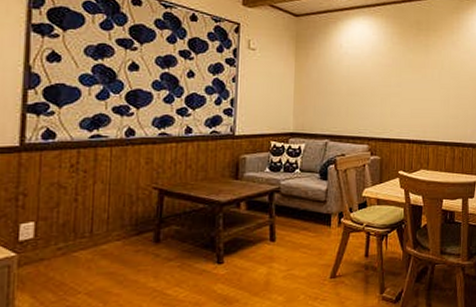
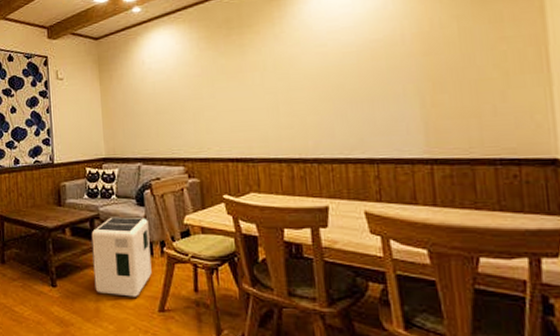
air purifier: none [267,190,329,267] -> present [91,217,152,297]

